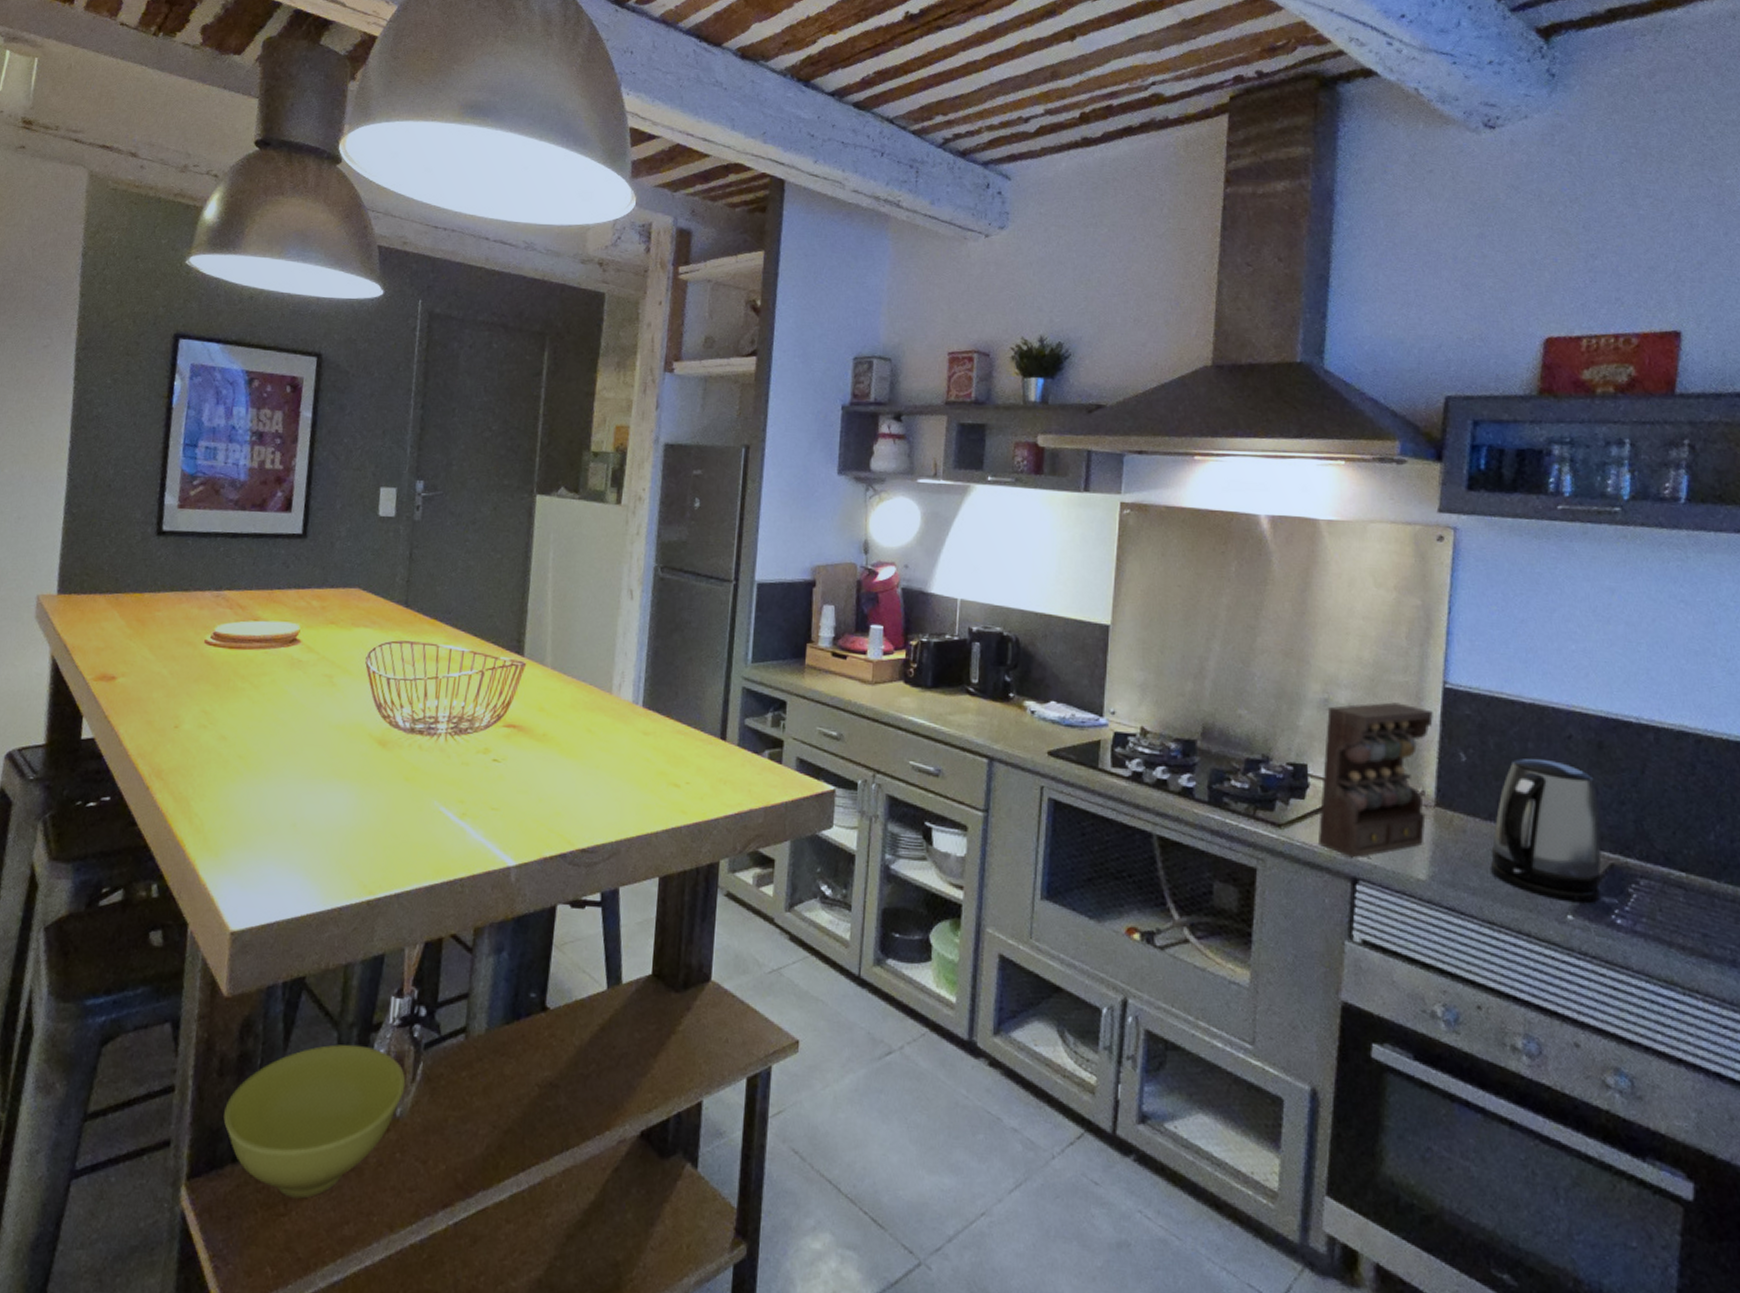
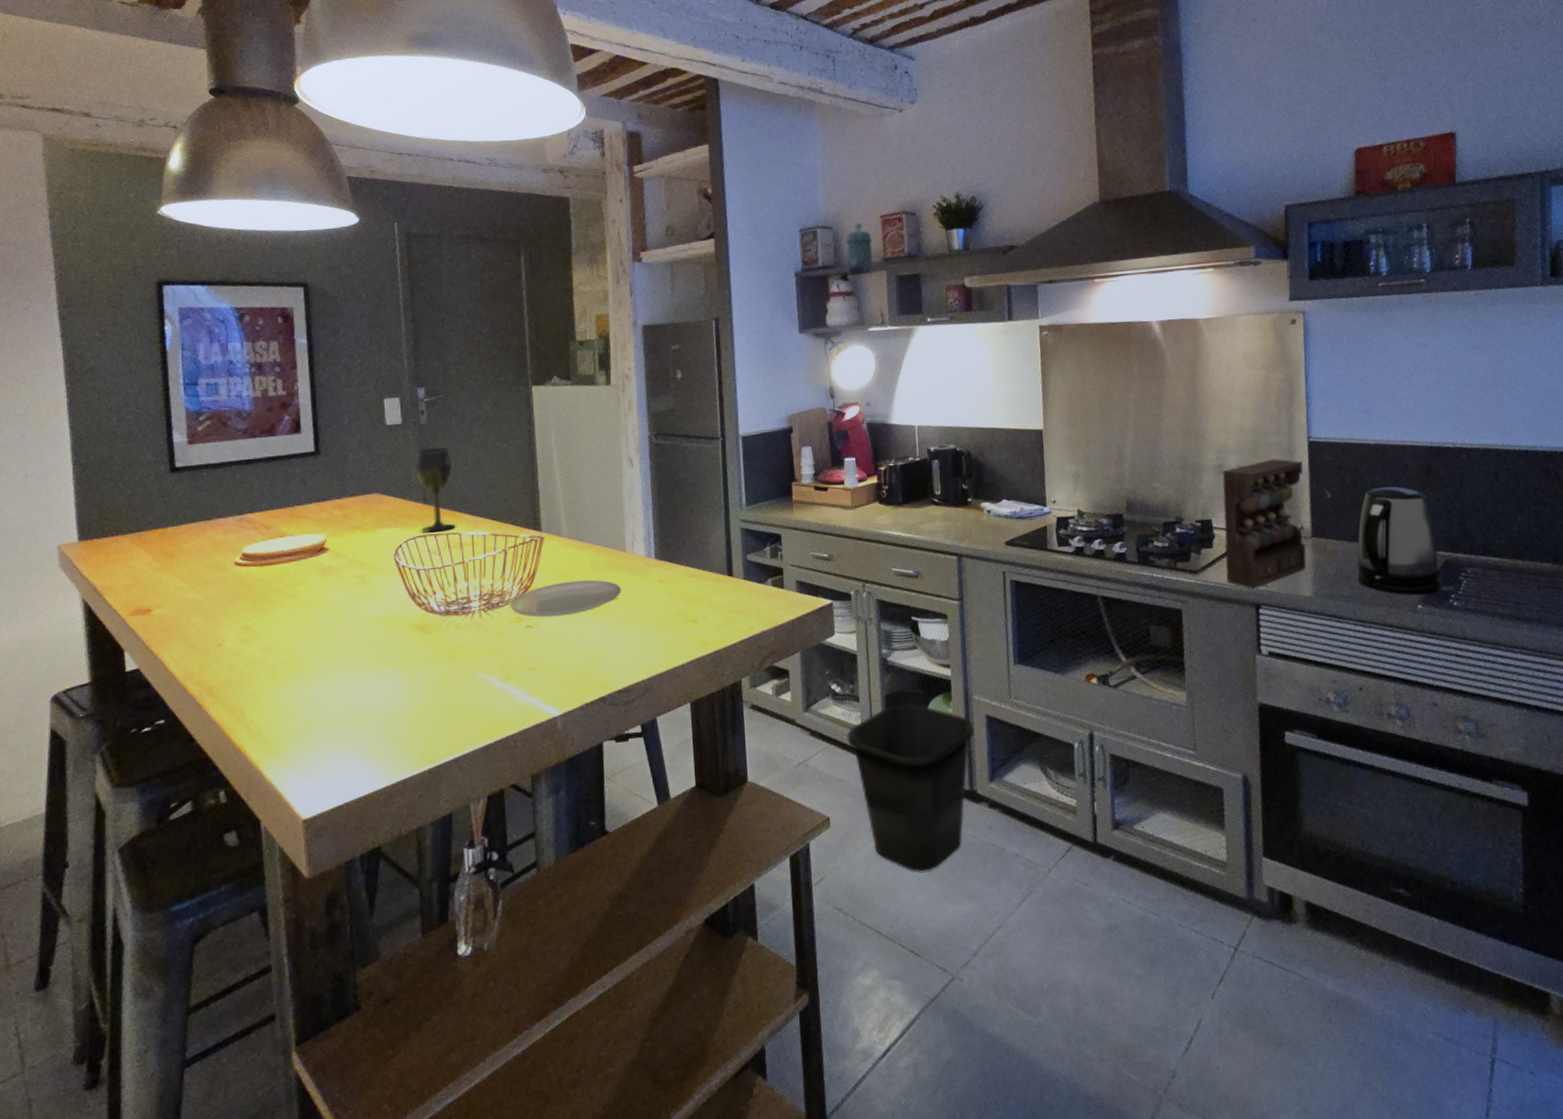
bowl: present [223,1044,406,1199] -> none [322,896,489,1041]
wine glass: none [398,546,442,640] -> present [415,447,456,533]
plate: none [478,716,601,755] -> present [510,579,622,617]
waste bin: none [831,922,983,1127] -> present [847,703,975,871]
canister: none [903,358,935,418] -> present [846,223,873,276]

